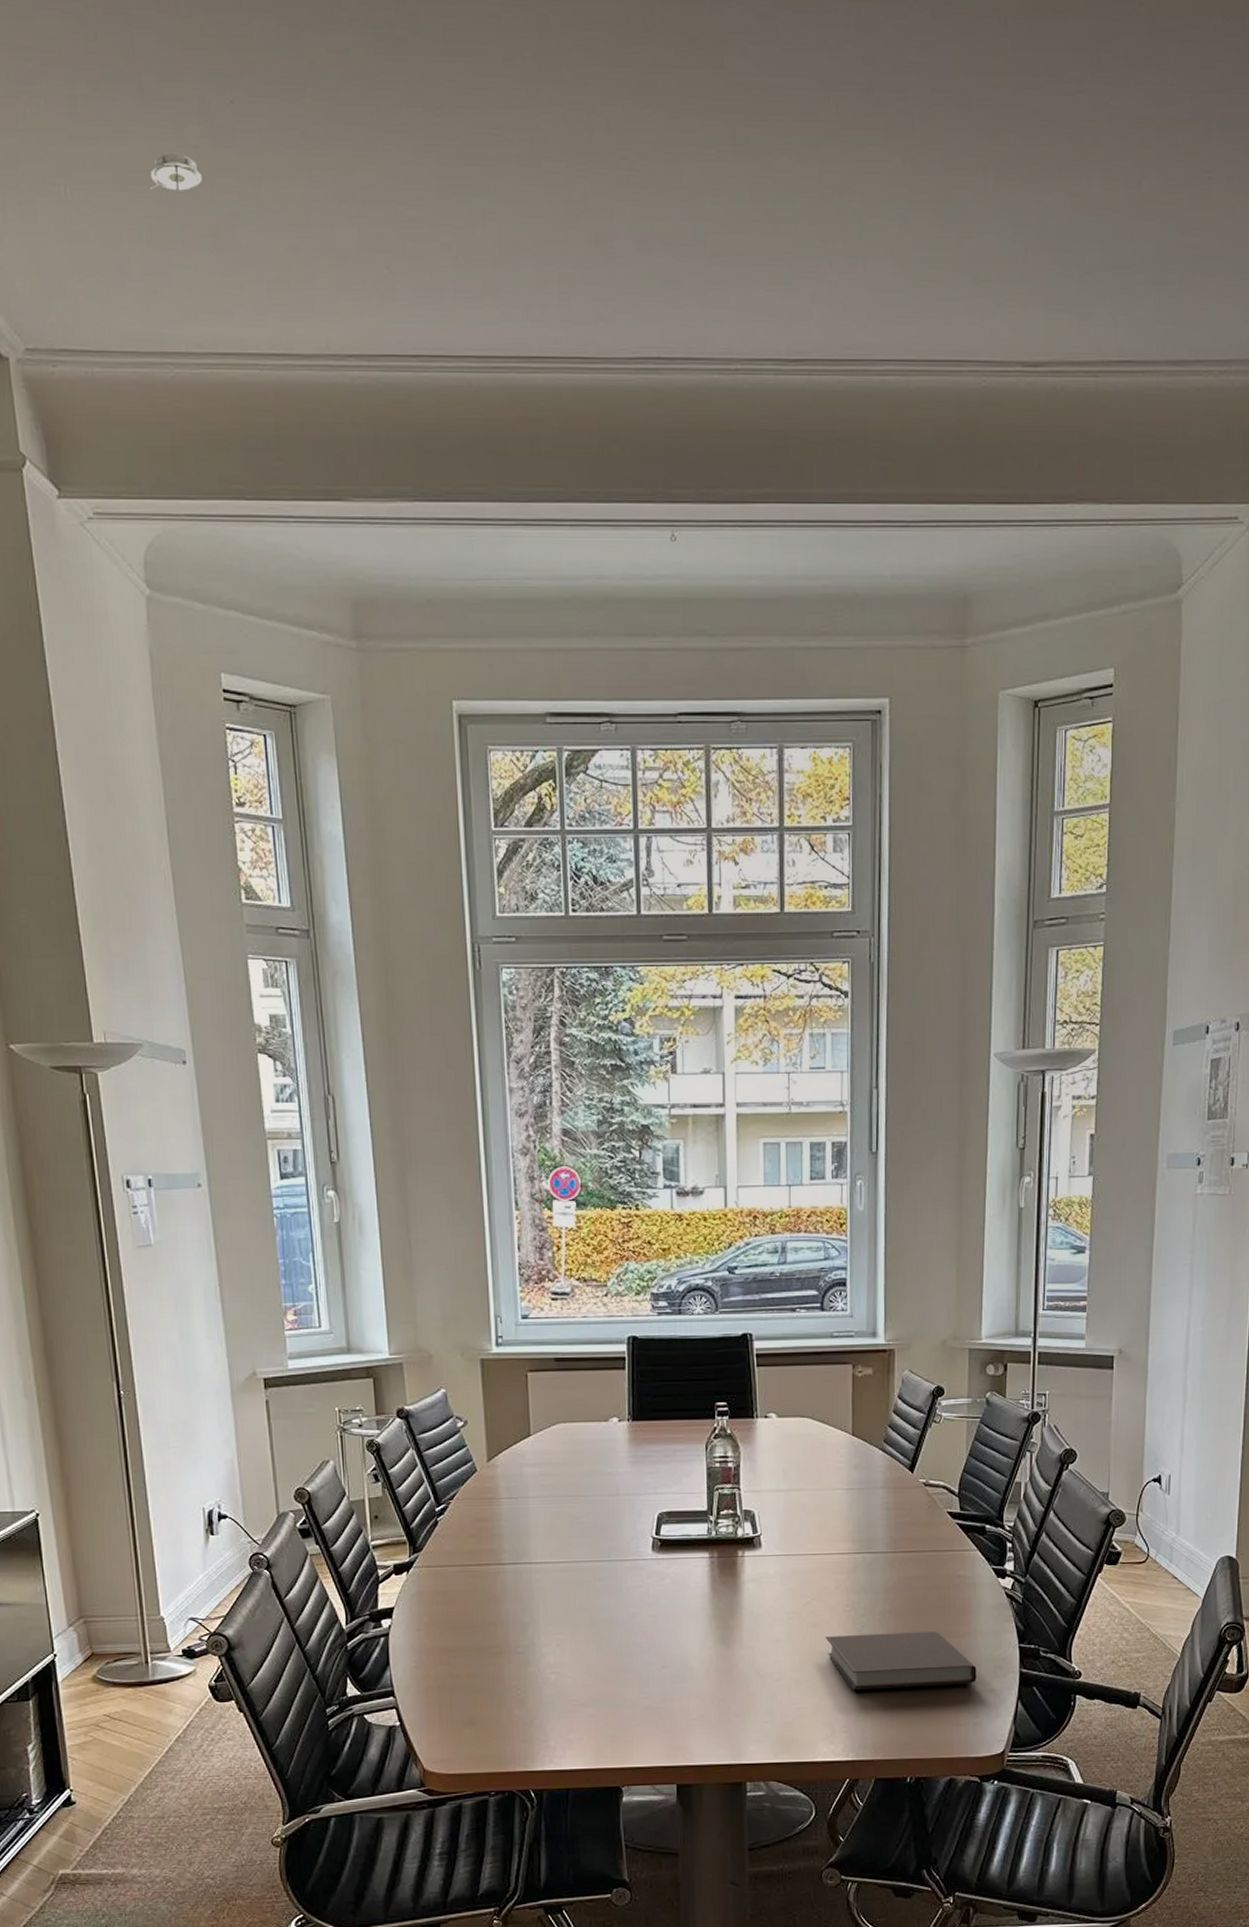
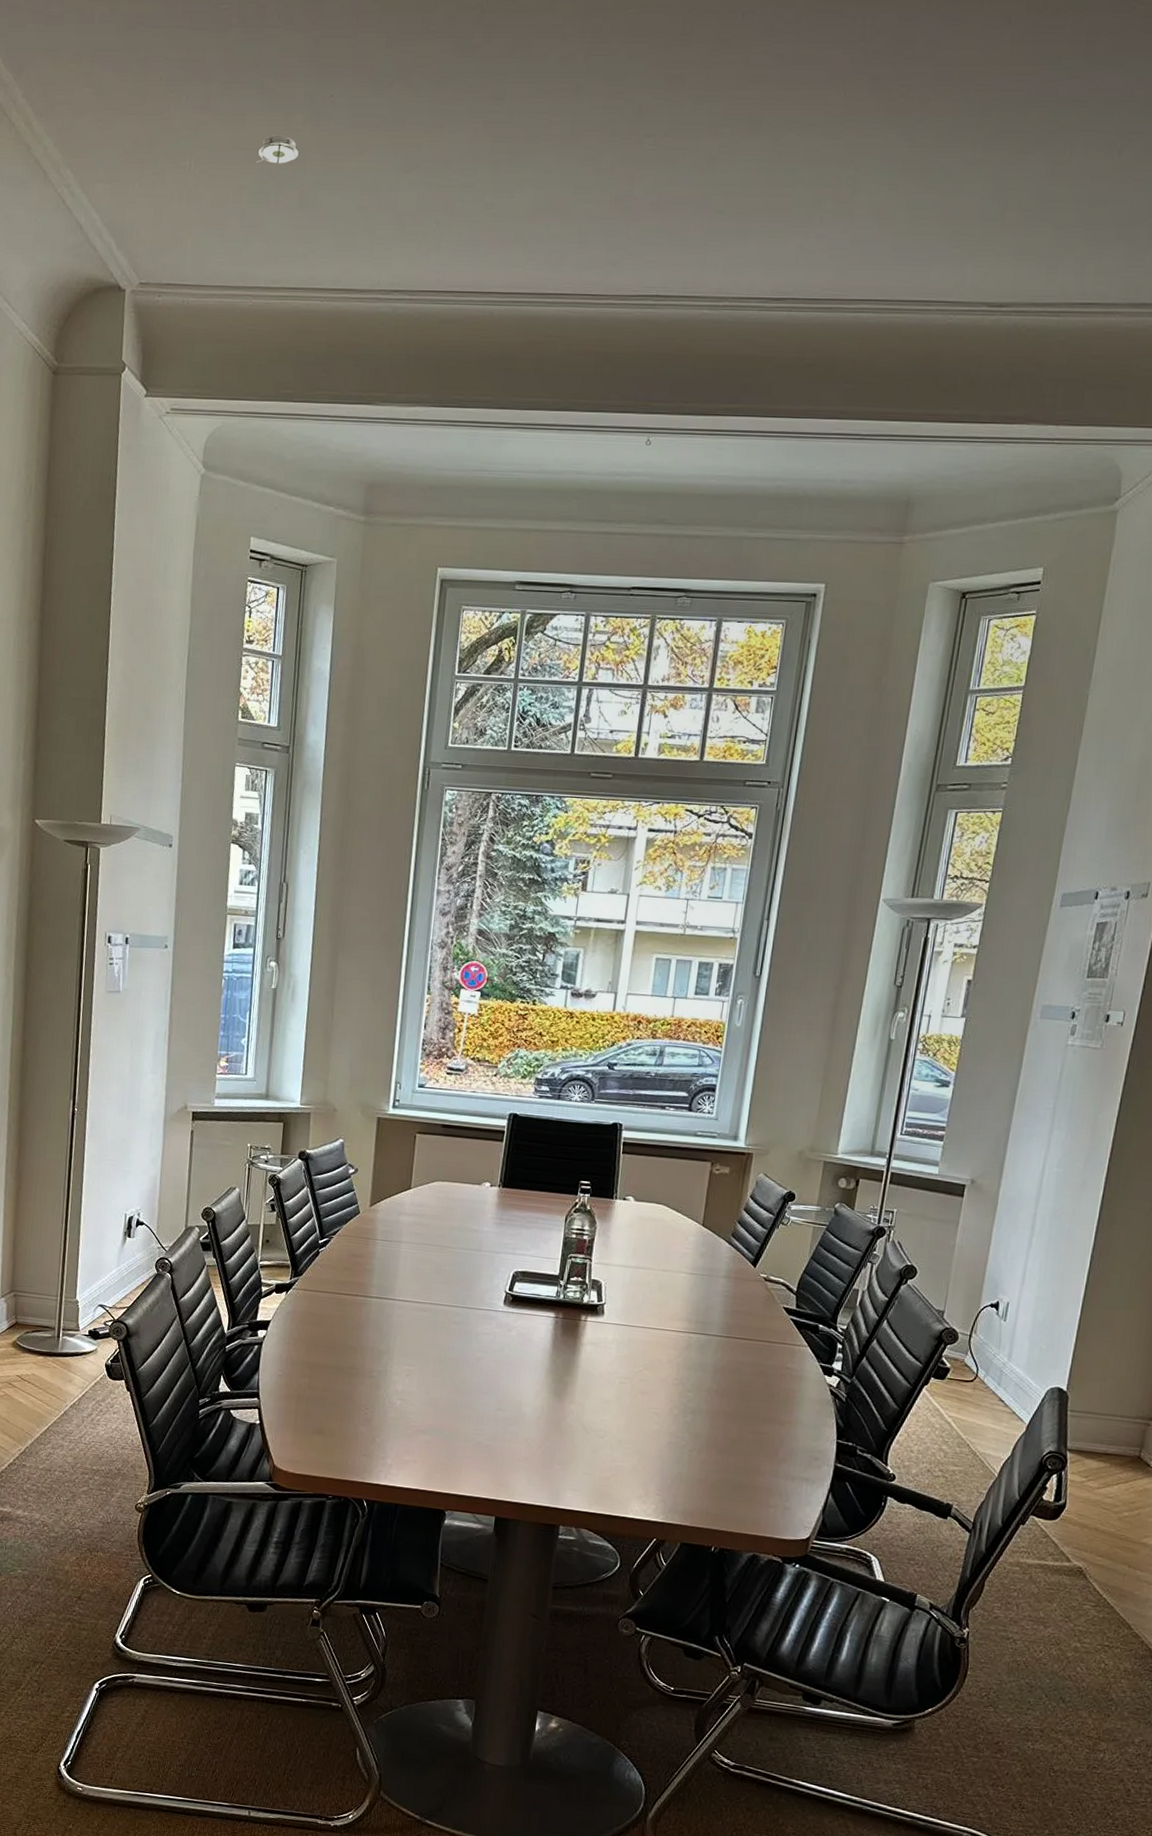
notebook: present [825,1631,977,1690] -> none [651,1404,793,1470]

